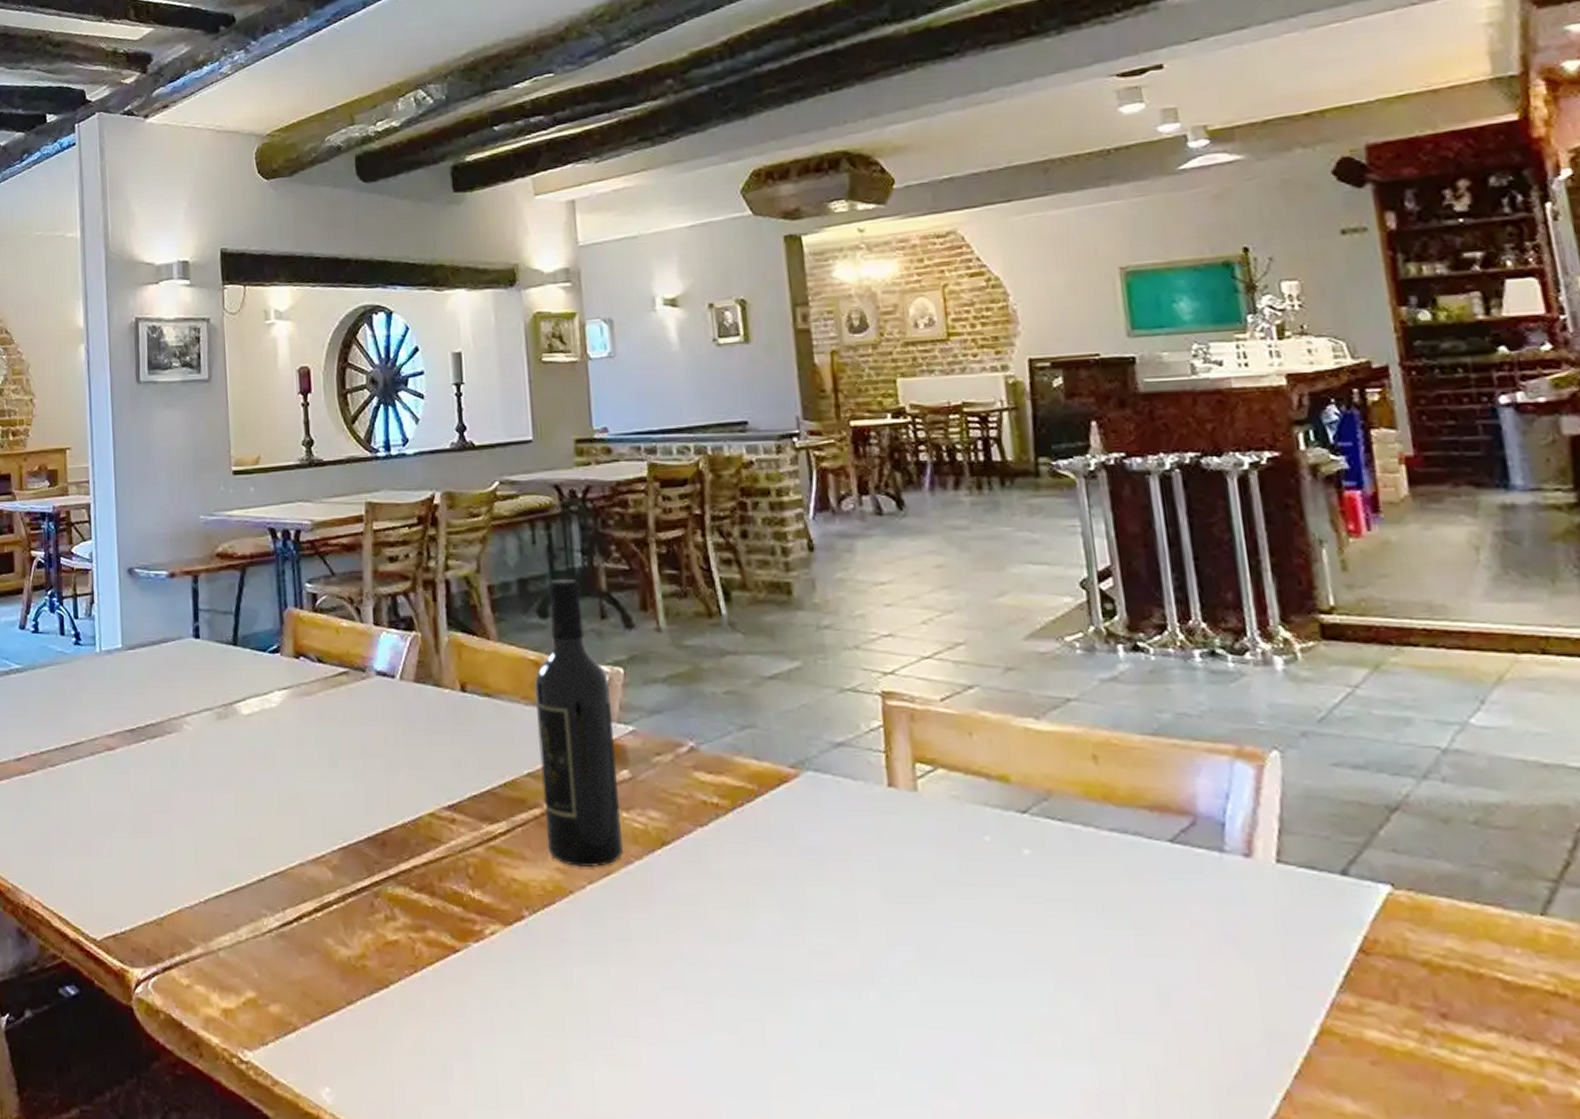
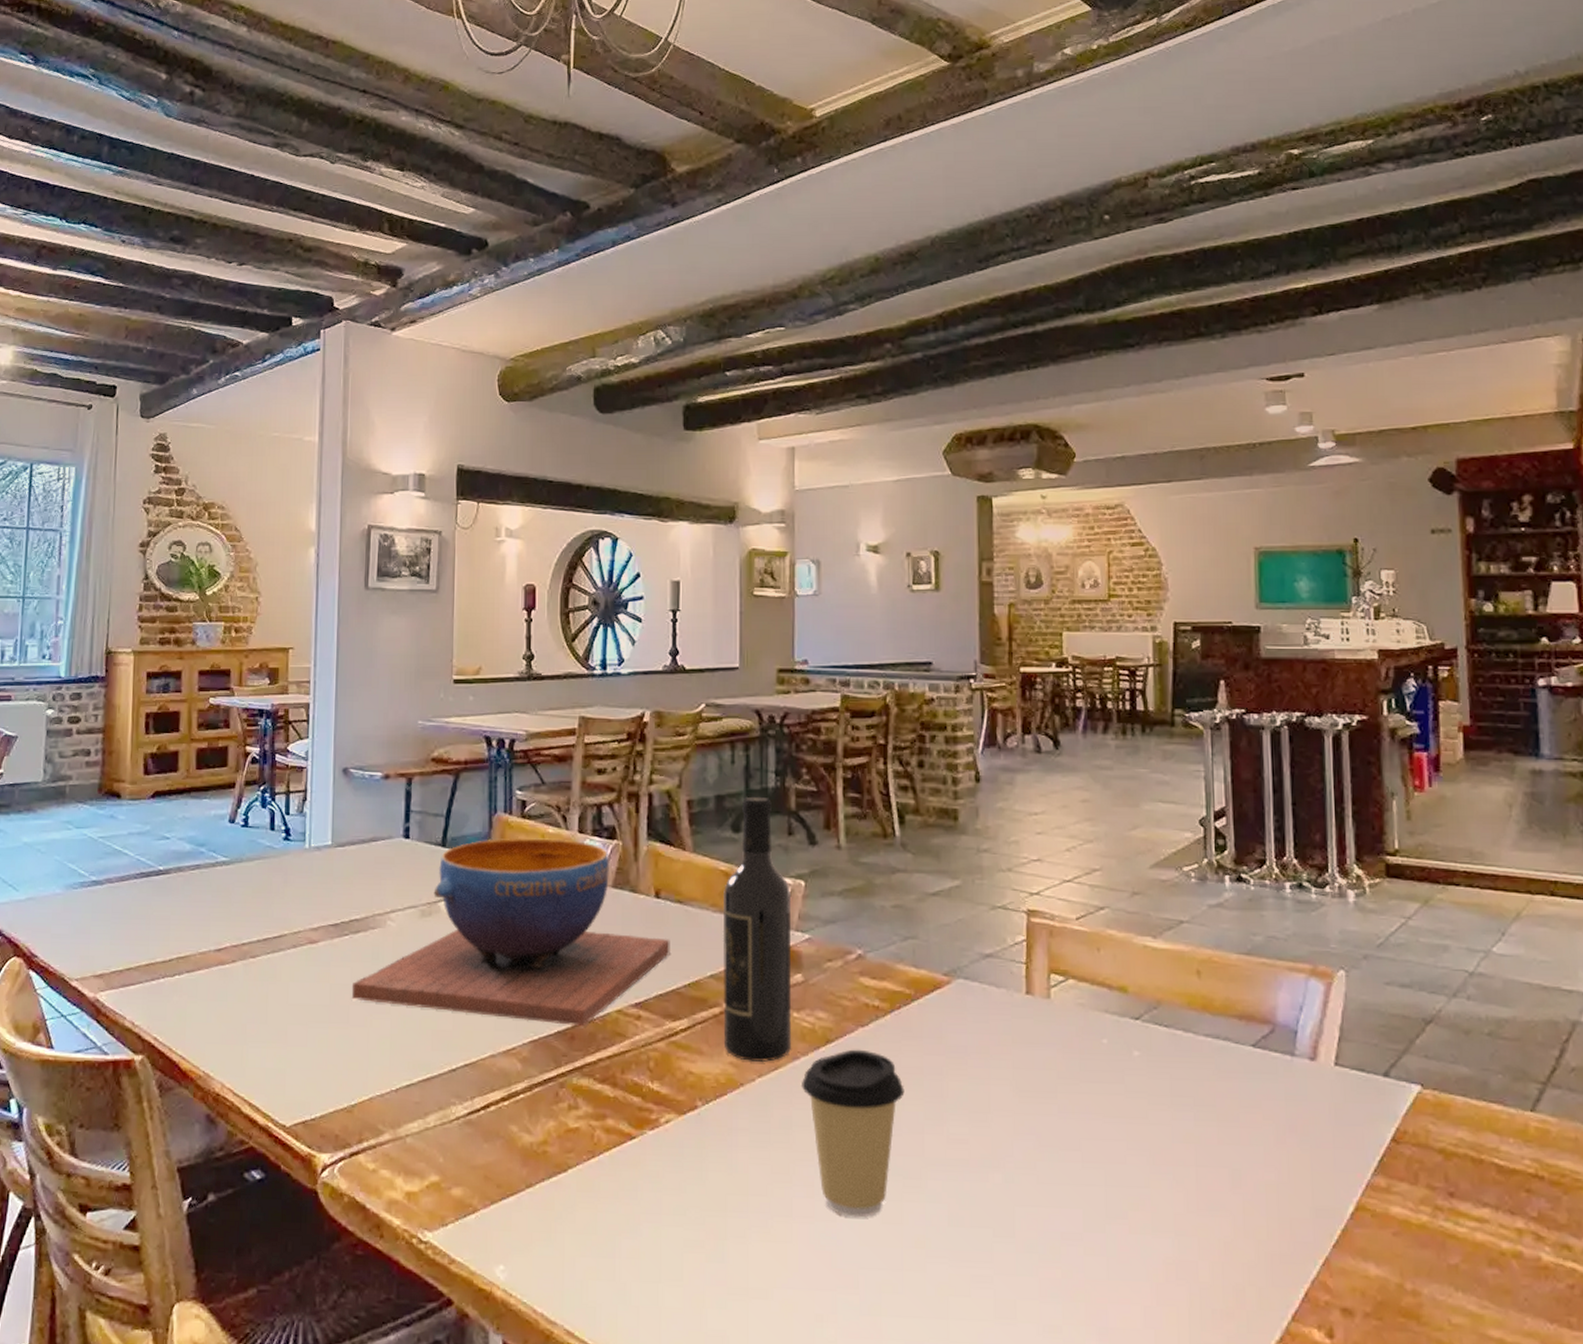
decorative bowl: none [152,632,482,832] -> present [351,838,670,1027]
coffee cup: none [638,851,756,1039] -> present [802,1049,905,1218]

